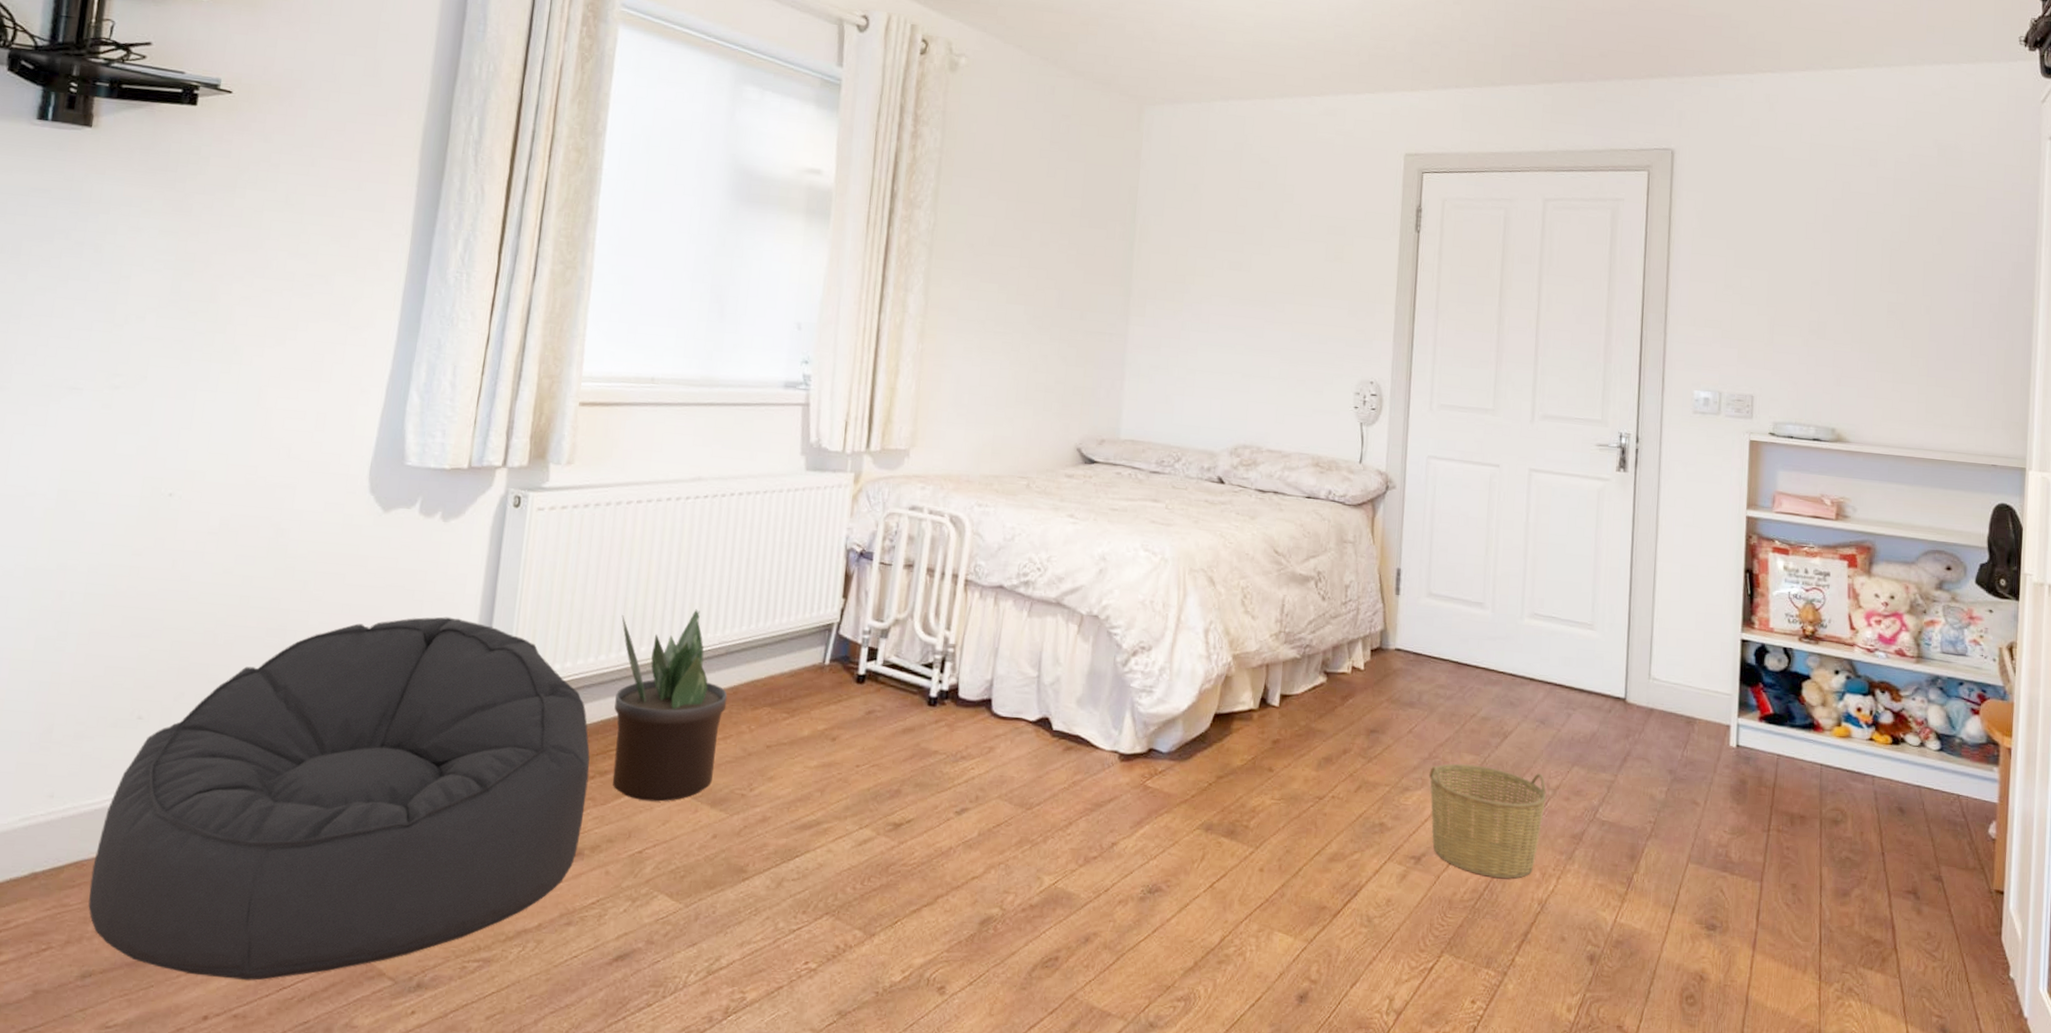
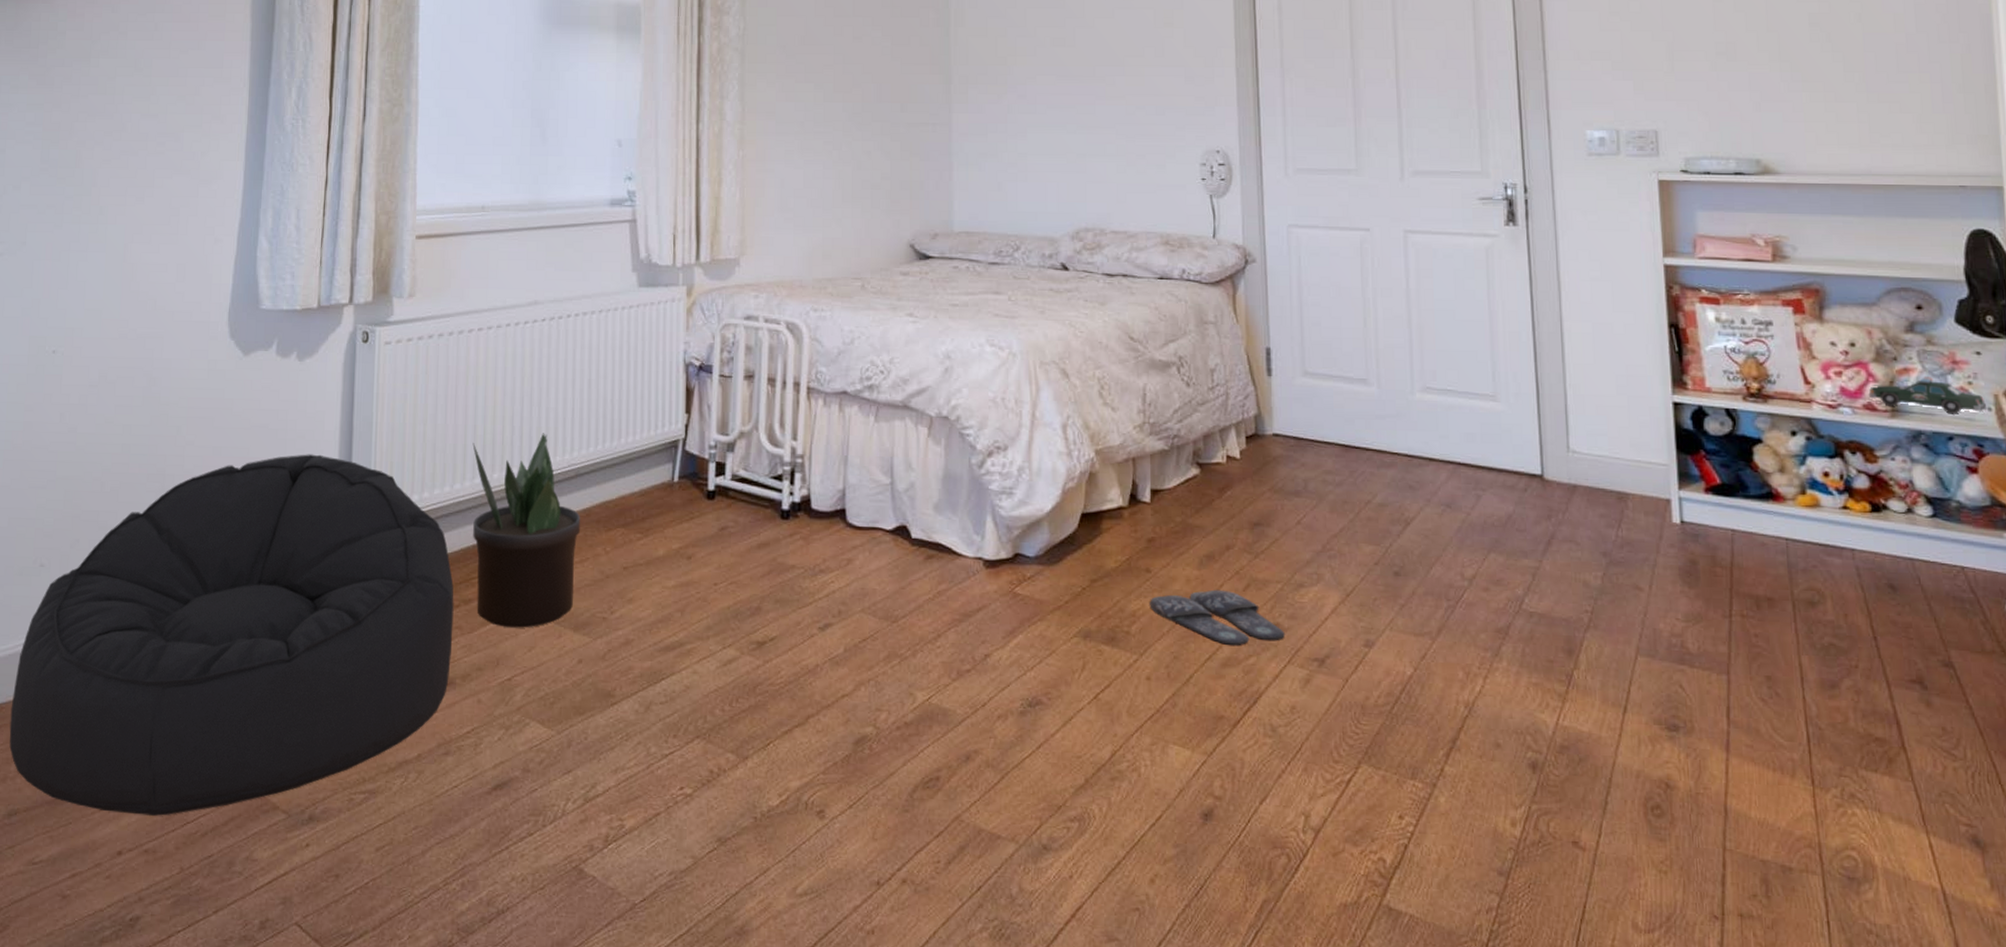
slippers: none [1269,789,1388,842] -> present [1150,589,1285,645]
basket: present [1428,763,1547,879] -> none [1324,555,1462,680]
toy car: none [1900,629,1993,663] -> present [1868,377,1987,414]

